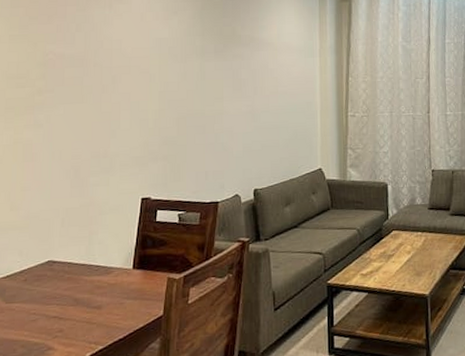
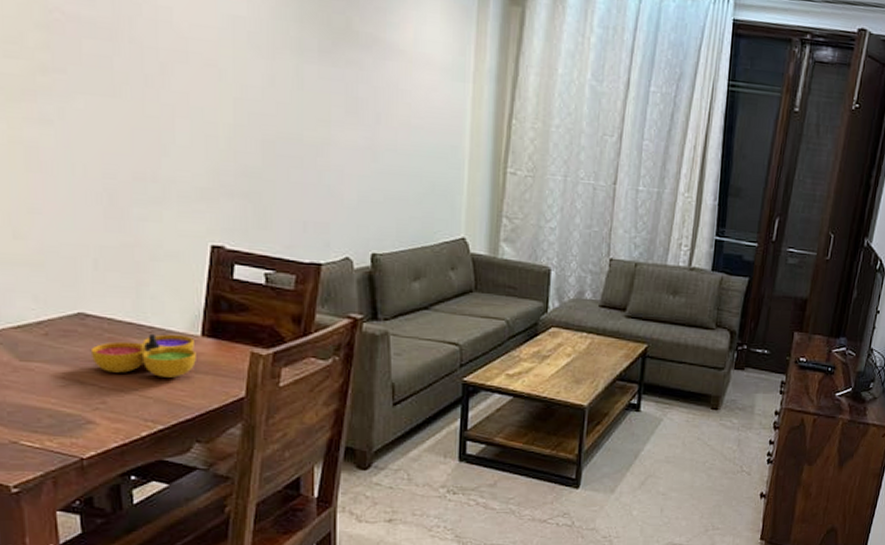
decorative bowl: none [54,269,128,306] -> present [90,333,196,378]

